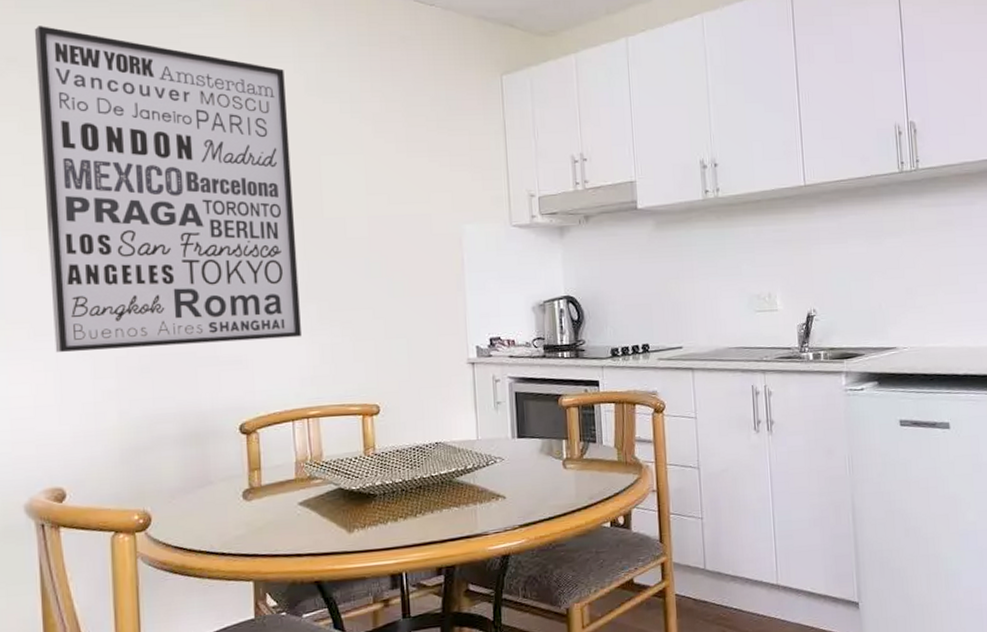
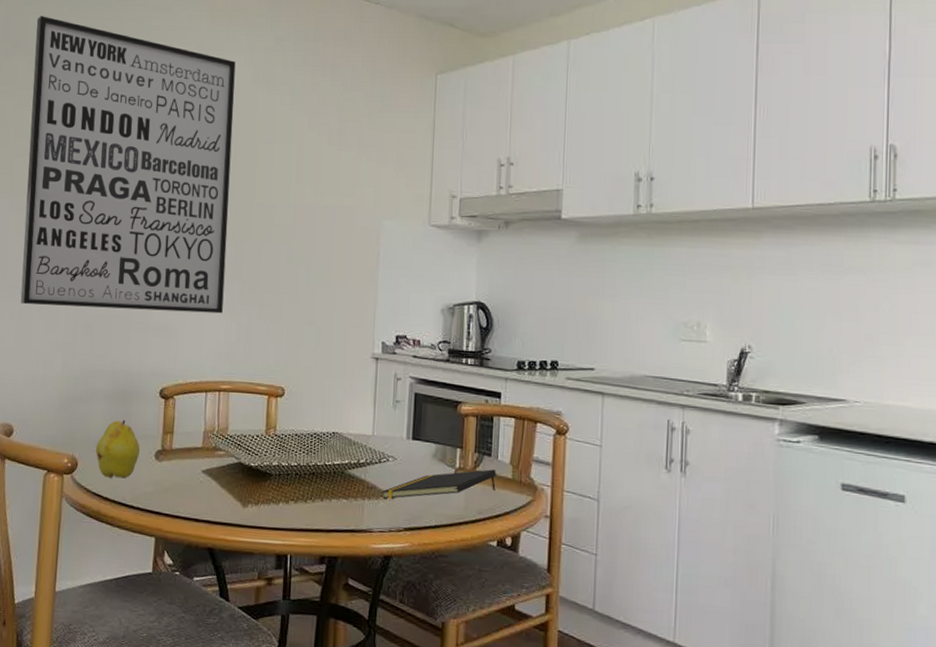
fruit: none [170,463,224,528] -> present [95,419,140,479]
notepad: none [493,455,604,500] -> present [382,469,496,499]

